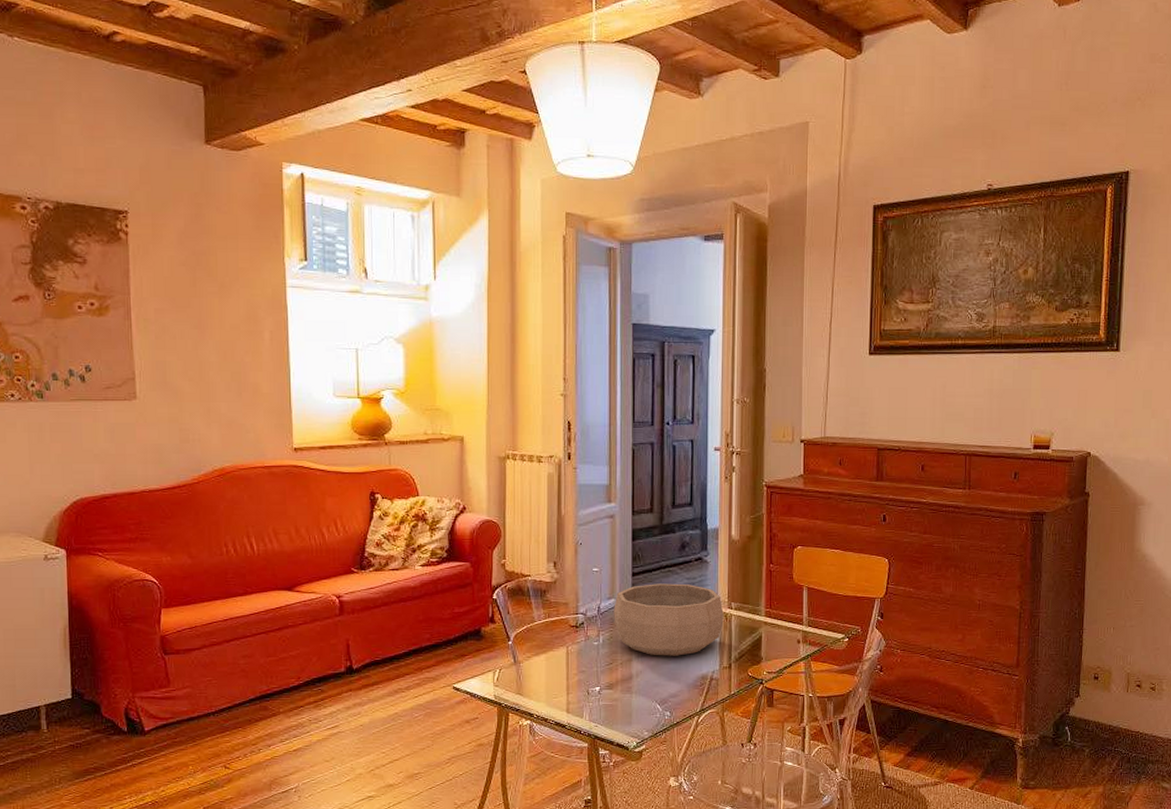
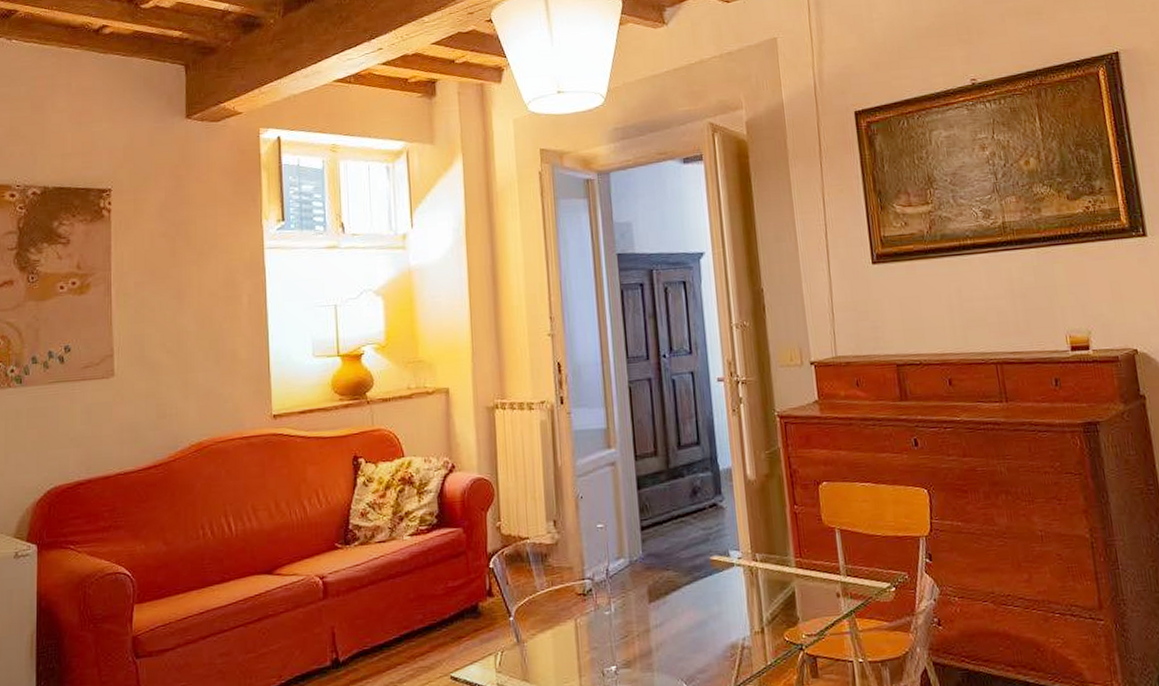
decorative bowl: present [614,583,724,656] -> none [624,535,750,624]

